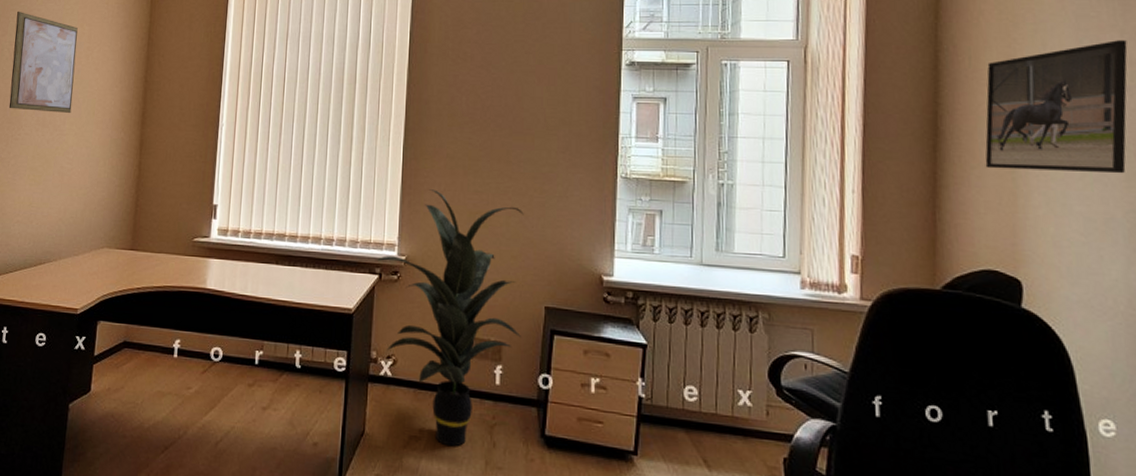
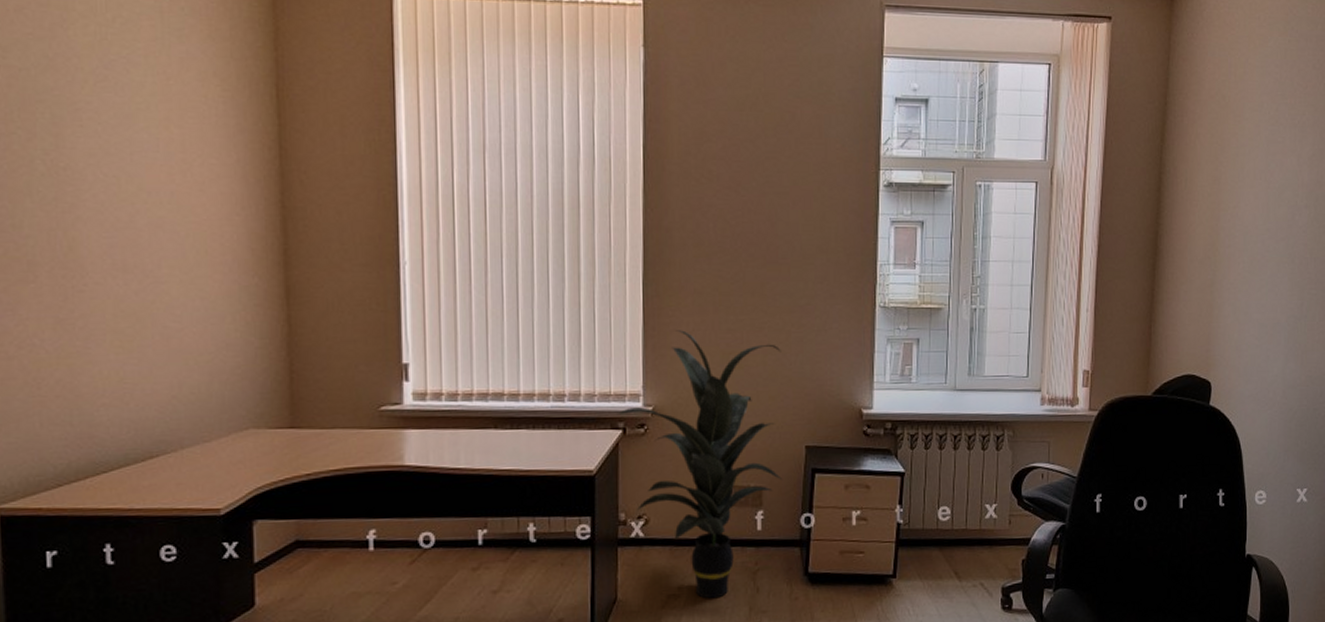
wall art: present [8,11,78,113] -> none [49,102,169,252]
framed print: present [985,40,1128,174] -> none [1191,164,1301,284]

